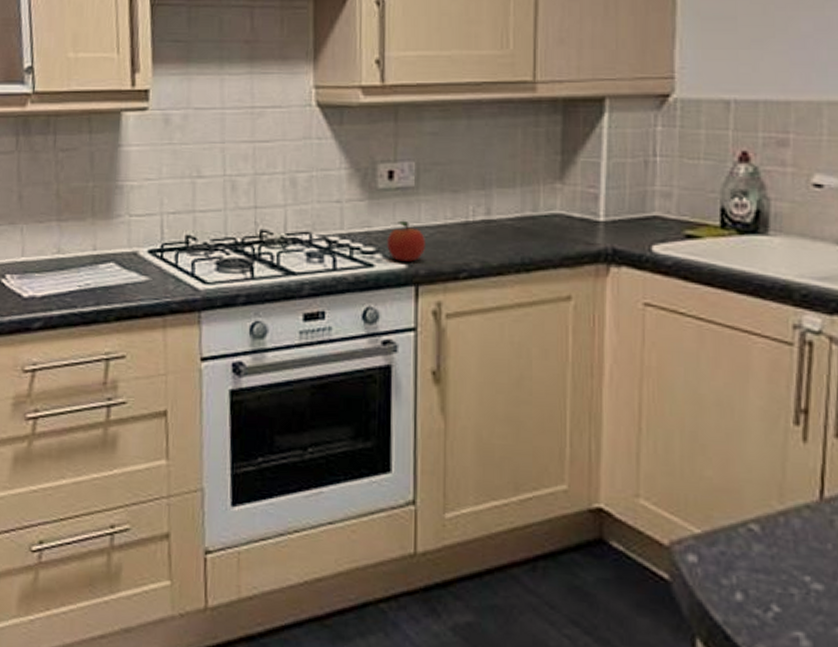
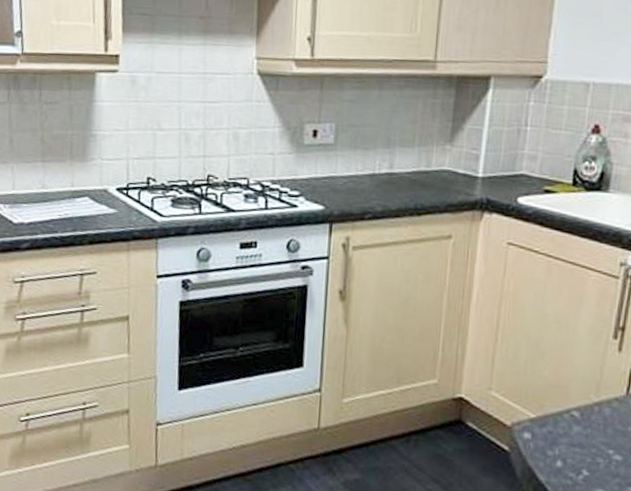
fruit: present [387,220,425,262] -> none [309,170,340,204]

